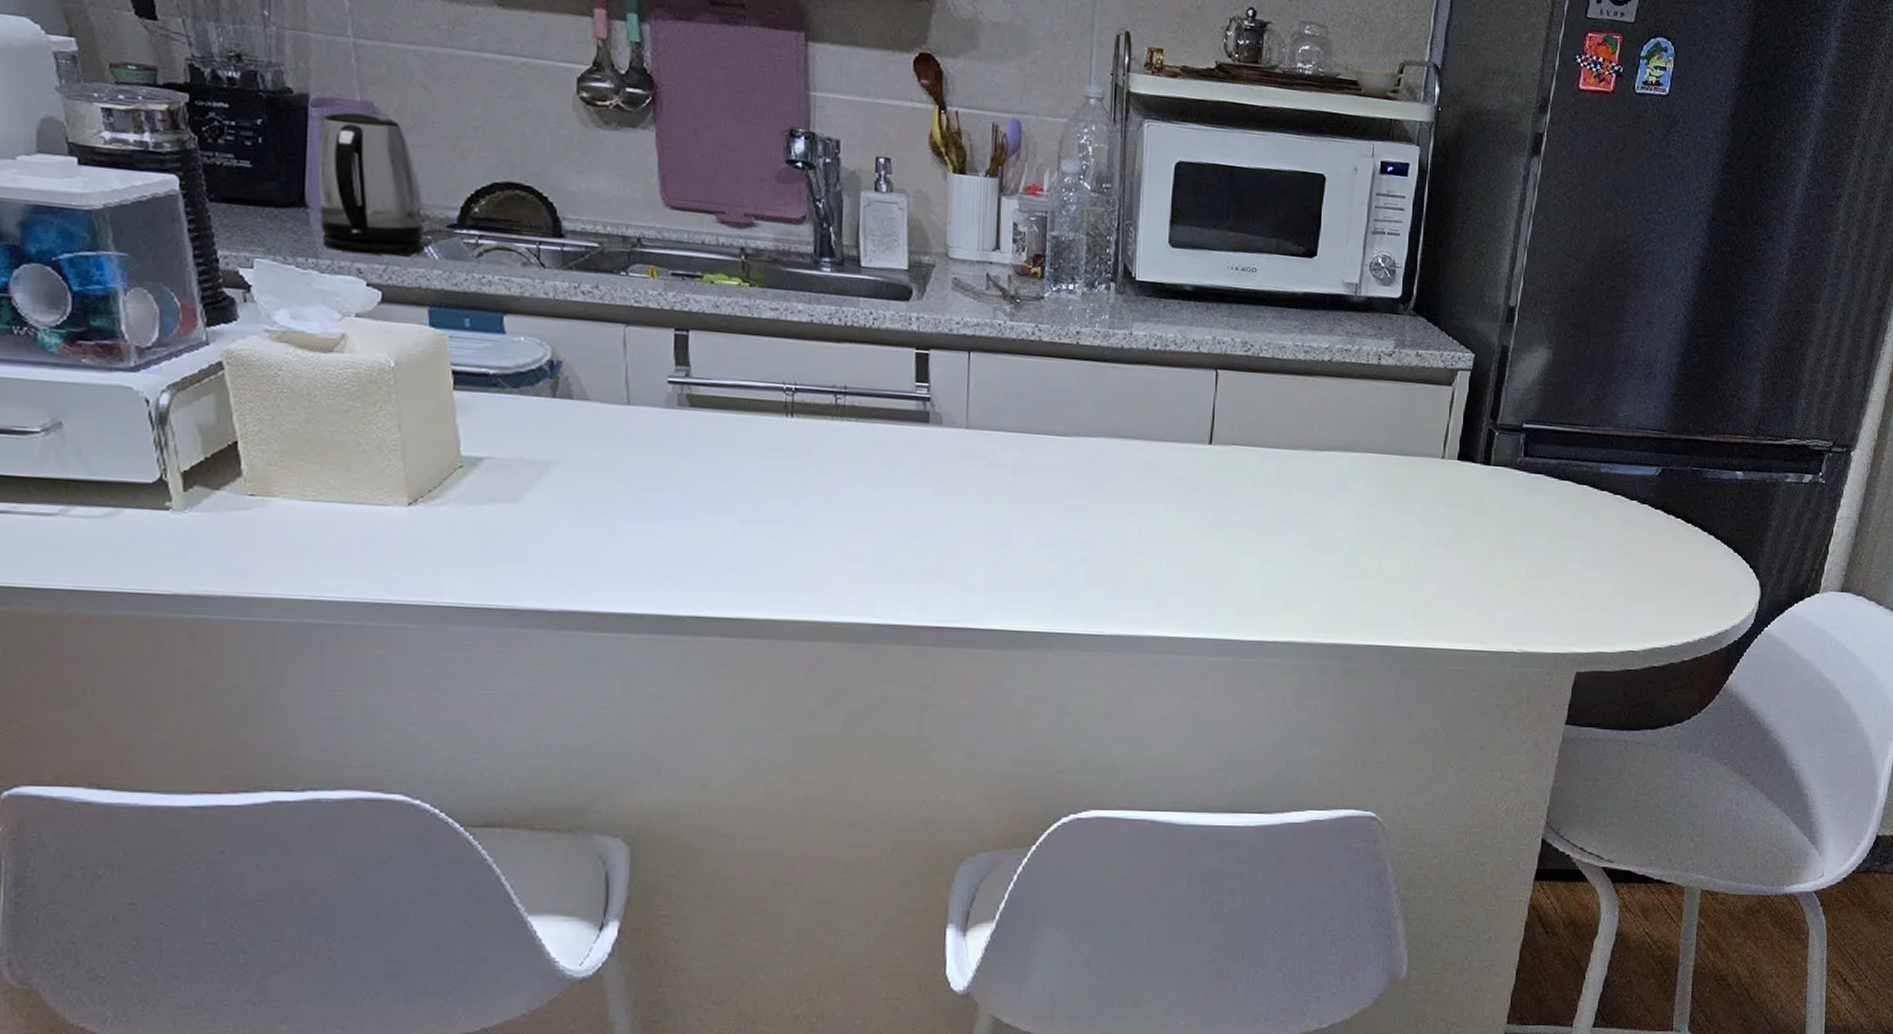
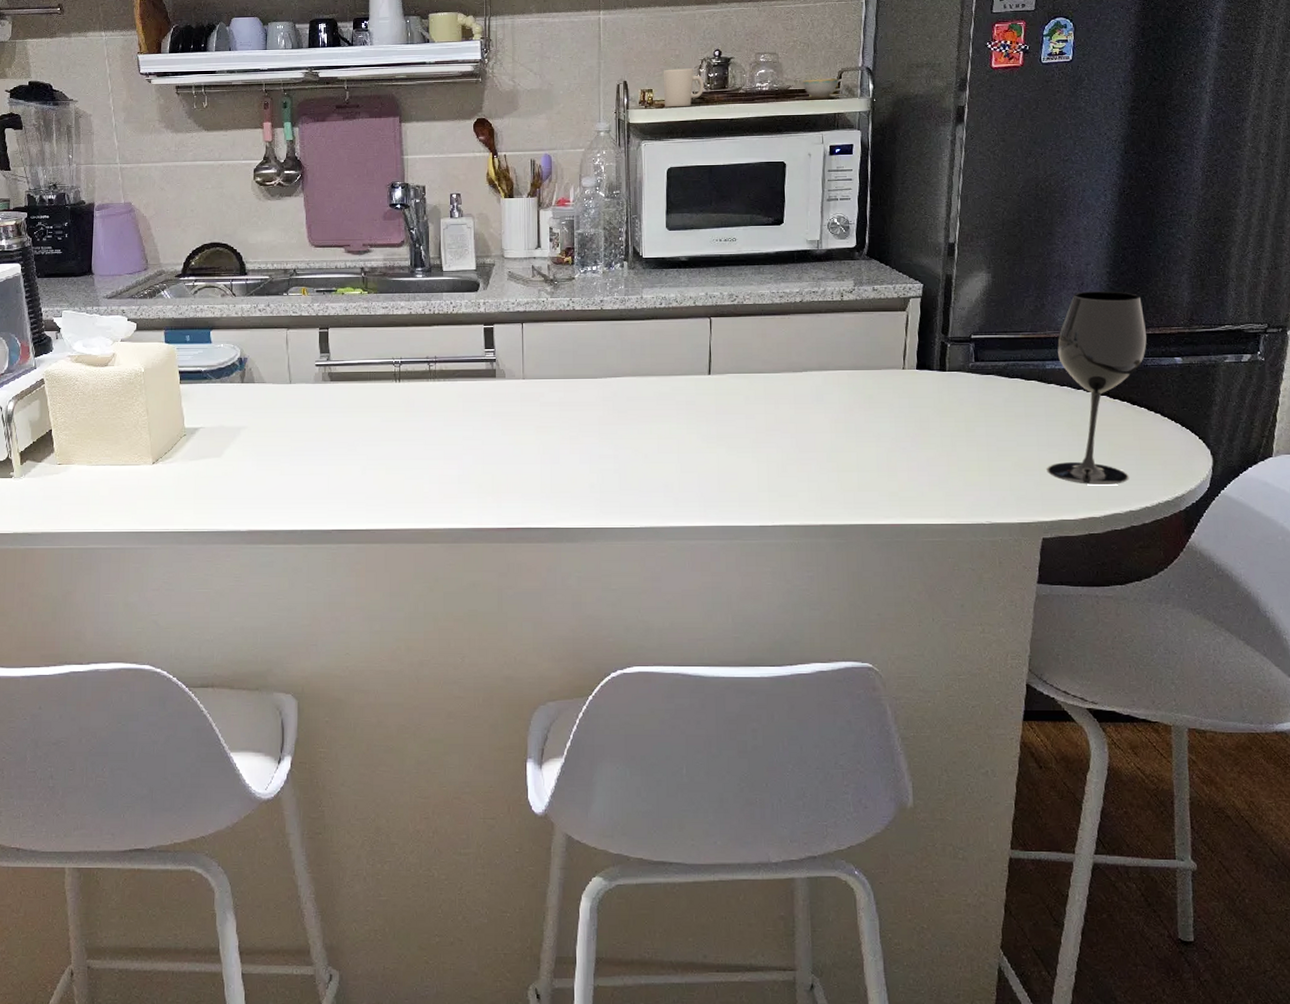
kettle: present [317,110,426,256] -> none [99,209,163,300]
mug: none [1177,25,1231,82] -> present [663,68,704,108]
wineglass: none [1588,383,1711,615] -> present [1046,291,1148,486]

